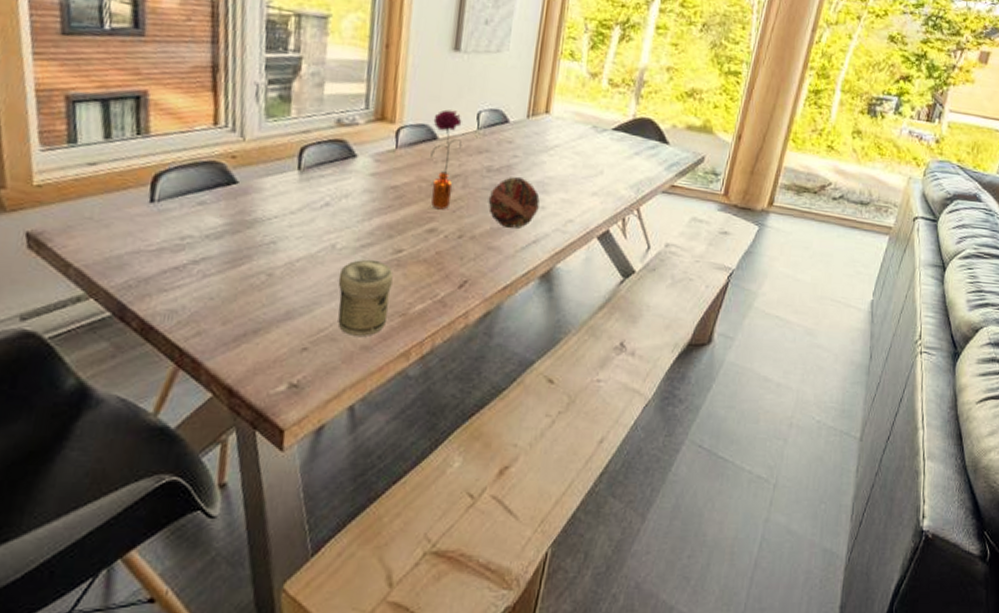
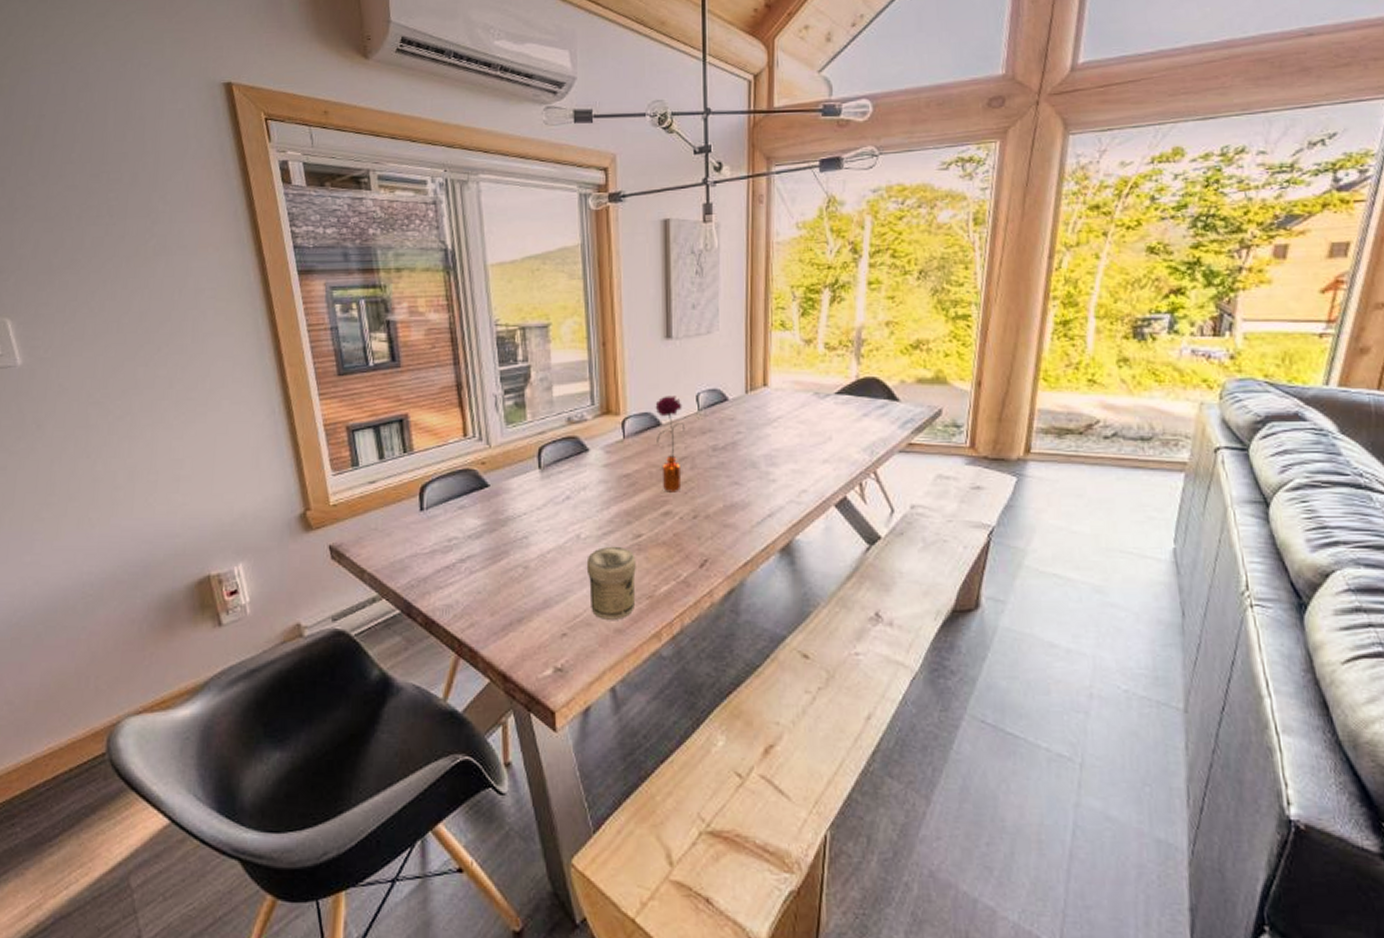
decorative ball: present [488,177,540,229] -> none [717,453,769,505]

